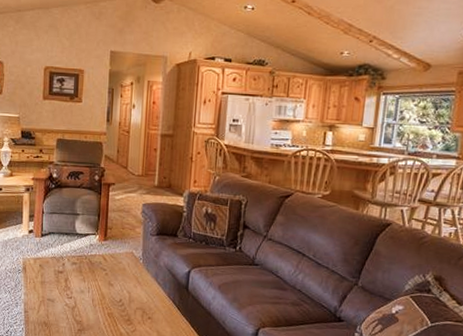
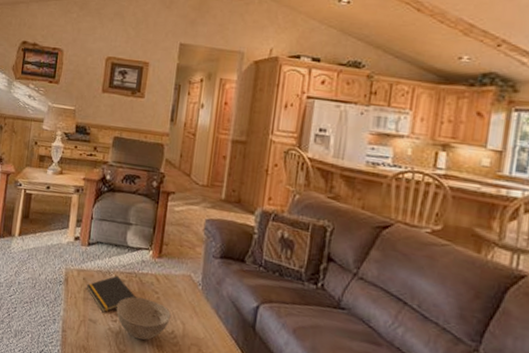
notepad: none [42,259,88,292] -> present [86,275,137,313]
bowl: none [70,275,118,311] -> present [116,296,171,341]

